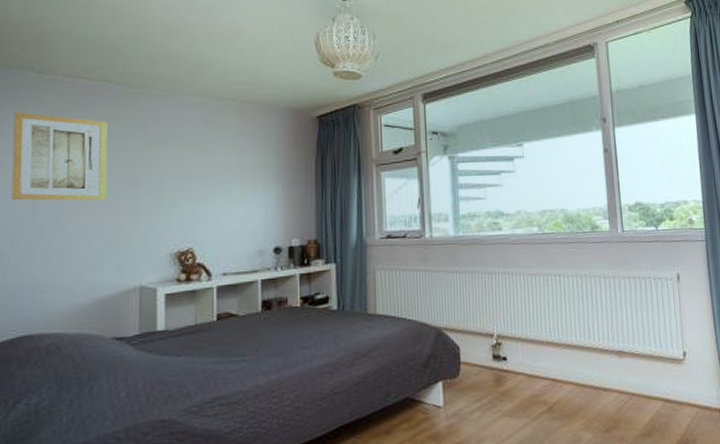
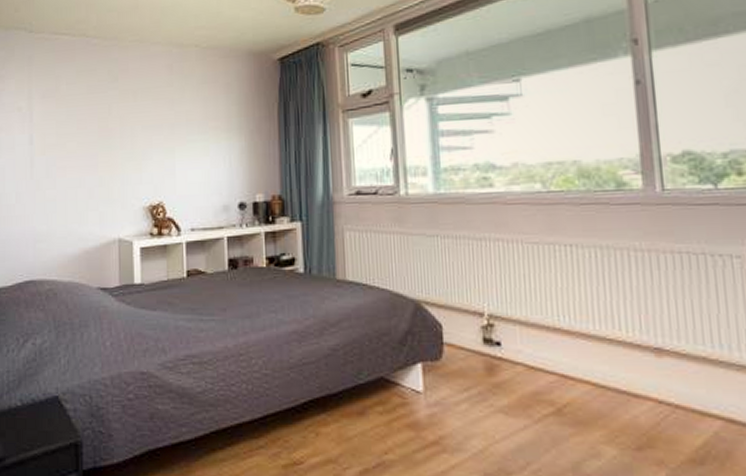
wall art: present [11,112,108,201] -> none [12,70,89,155]

